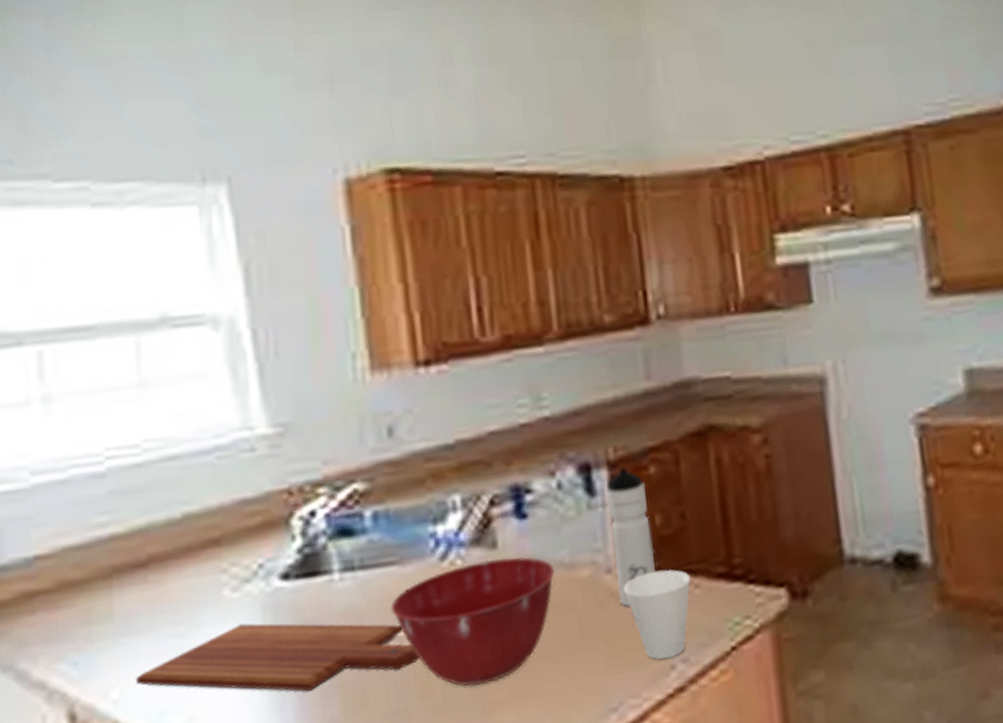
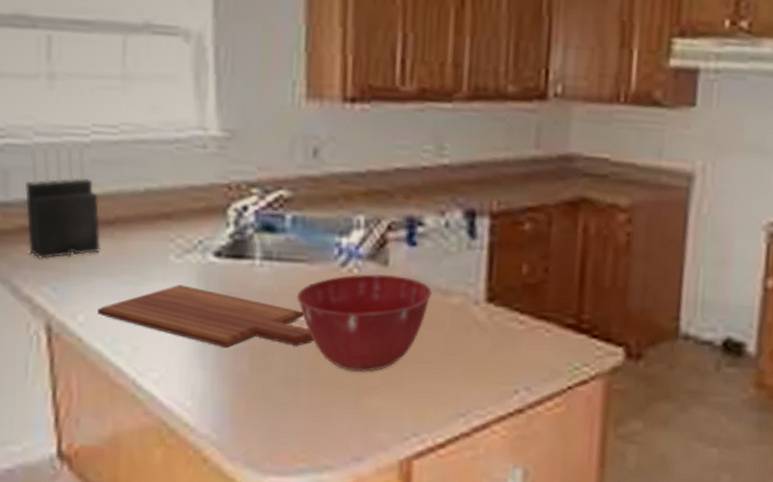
knife block: none [24,475,132,630] -> present [25,144,101,259]
water bottle: present [605,467,655,607] -> none [481,219,520,335]
cup: present [623,569,691,660] -> none [486,311,544,385]

